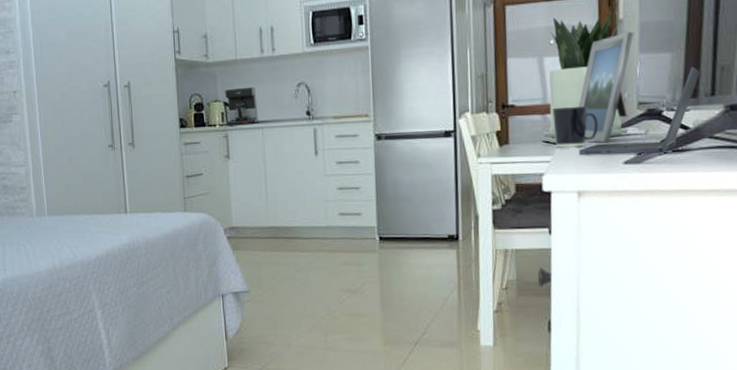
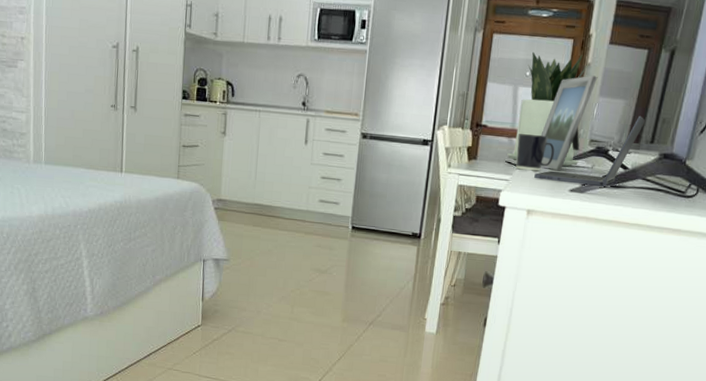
coffee maker: present [225,86,259,126] -> none [228,69,258,107]

